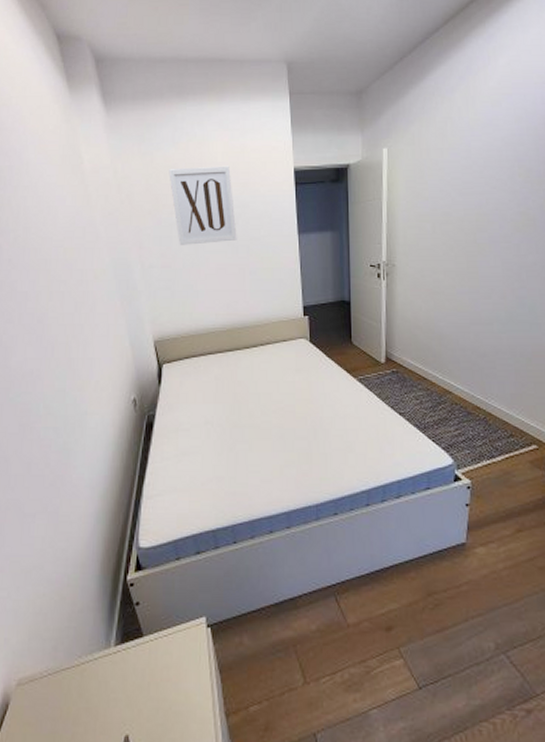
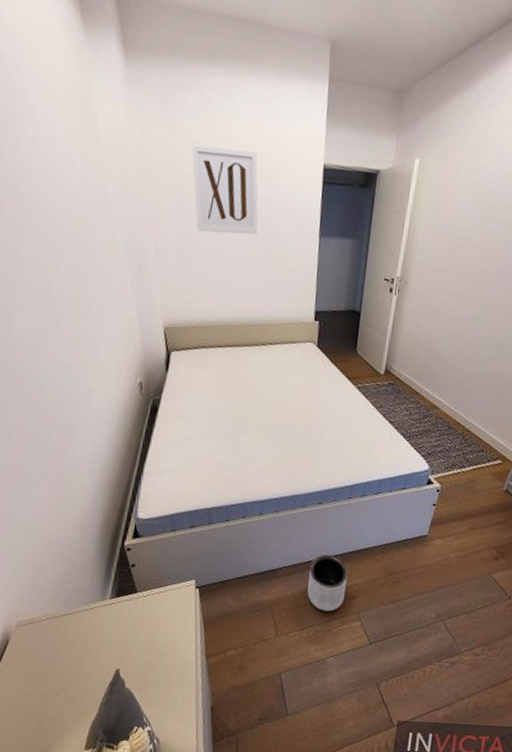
planter: none [334,575,380,648] -> present [307,554,348,612]

